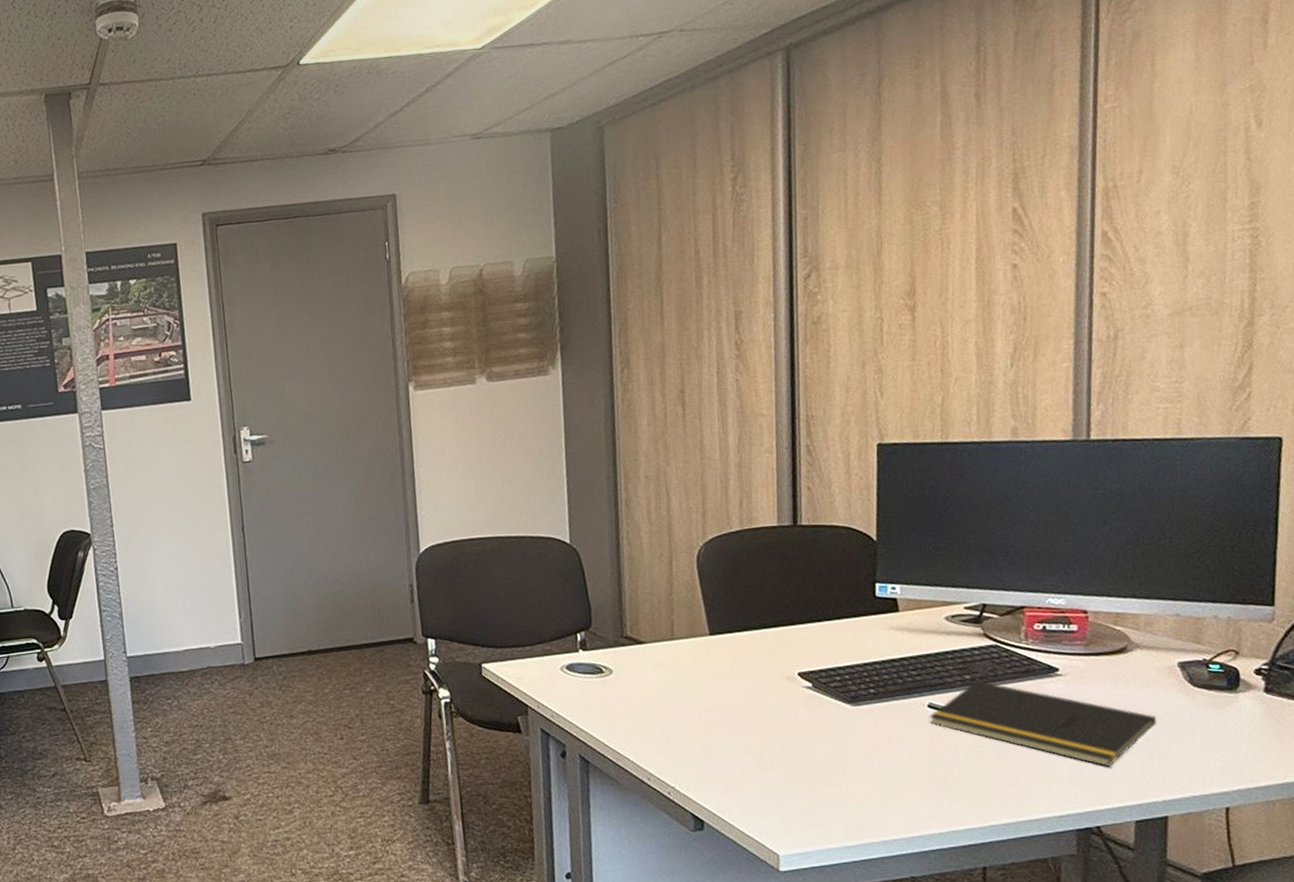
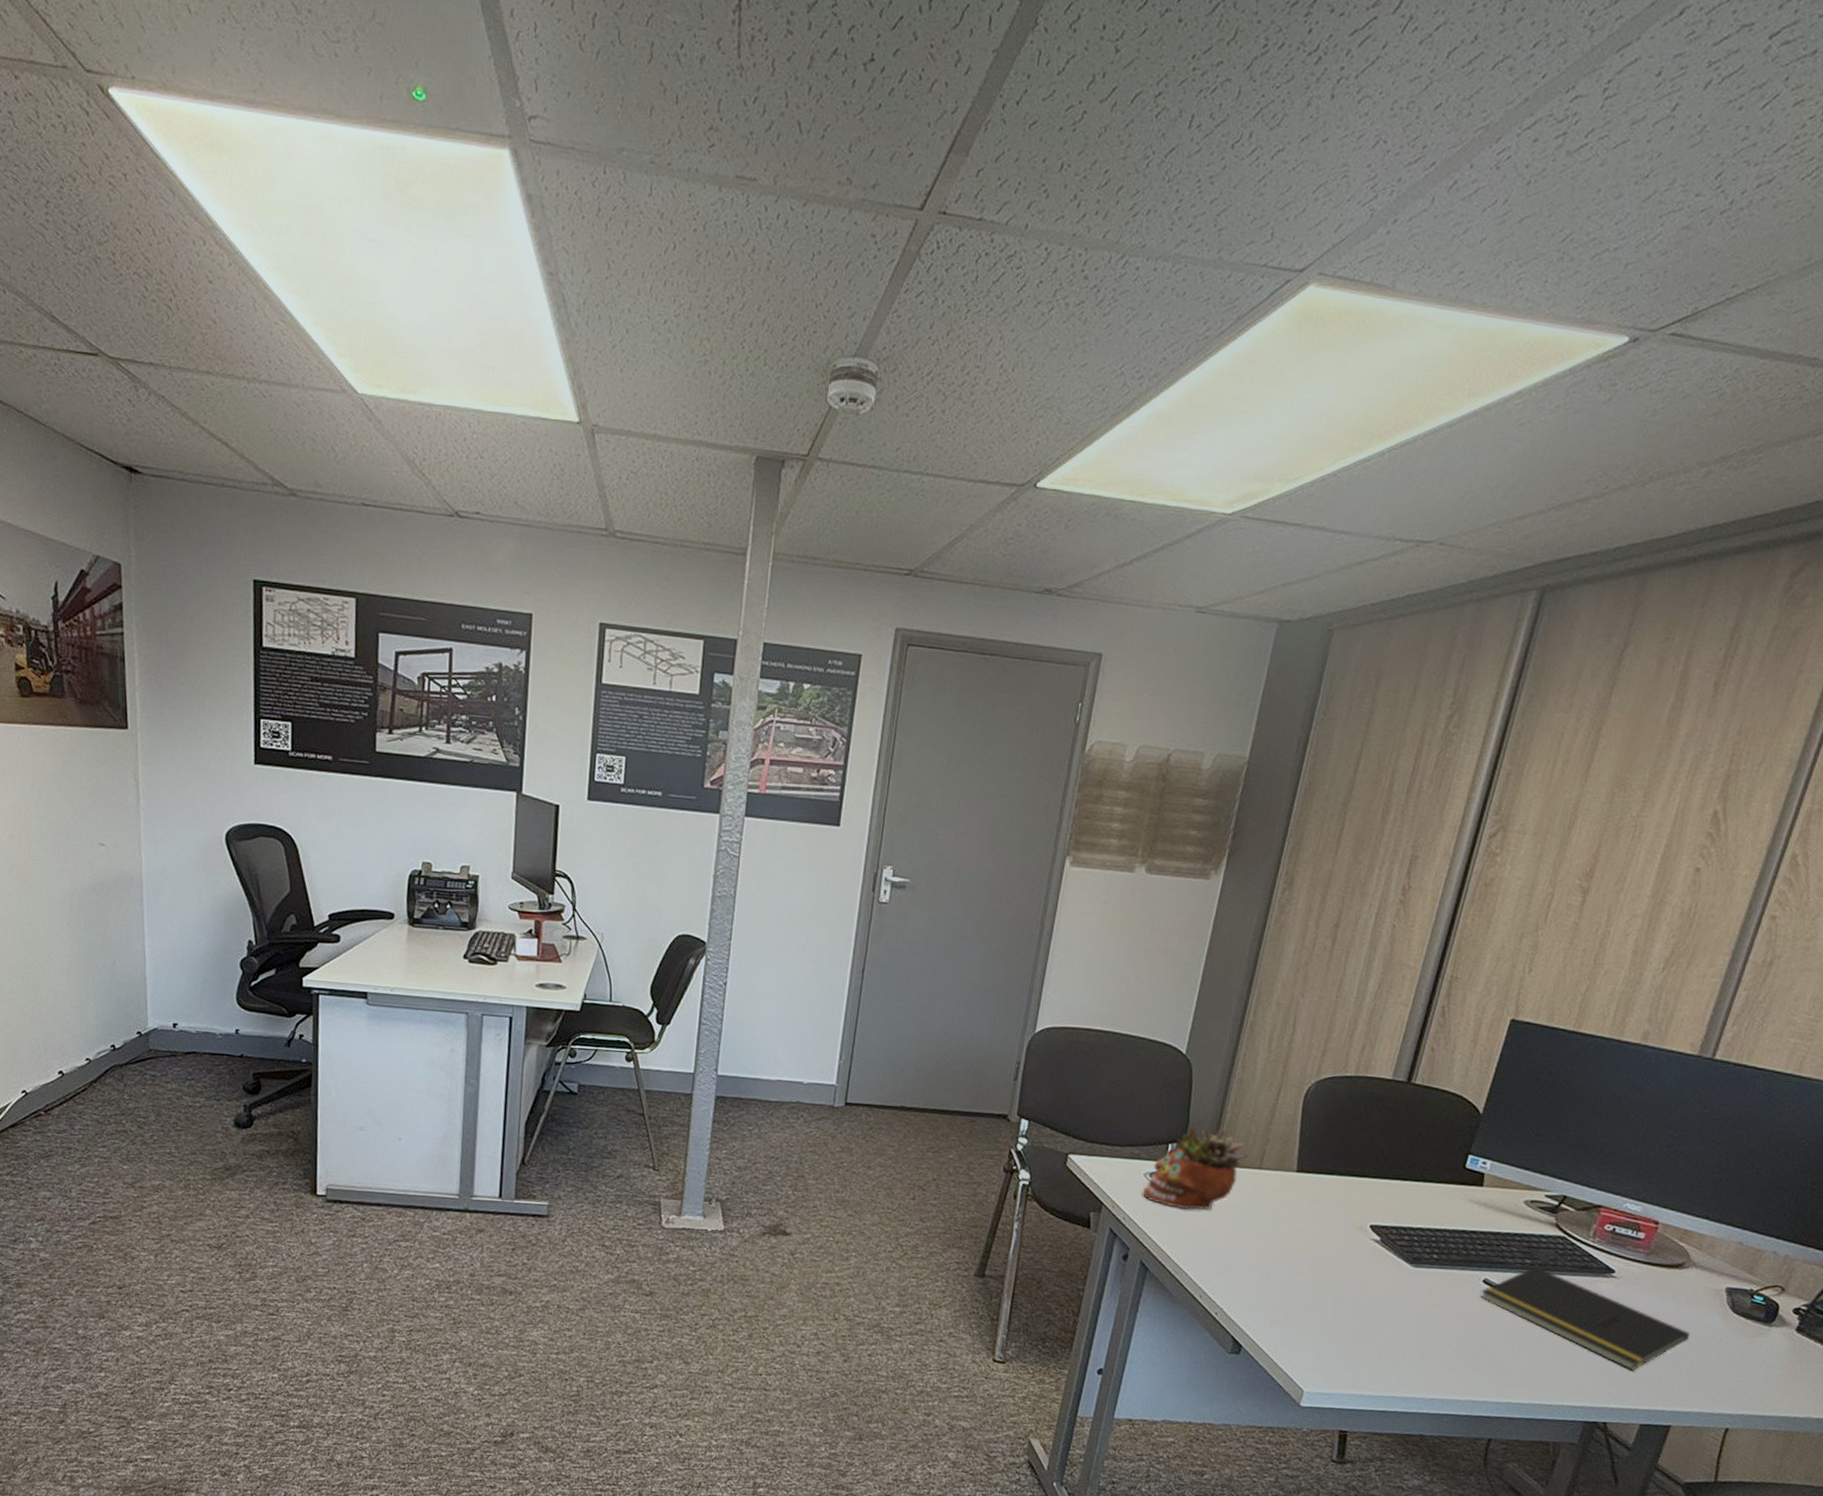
succulent planter: none [563,608,658,696] -> present [1142,1126,1248,1210]

